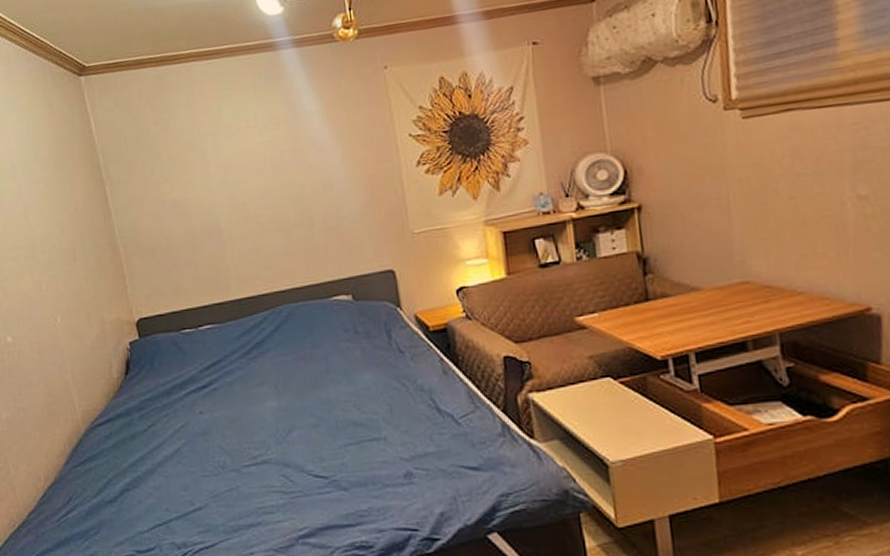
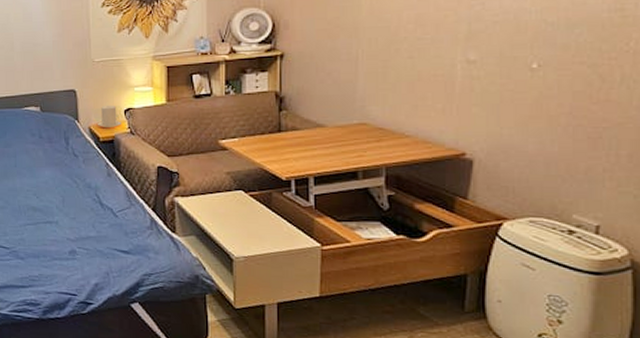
candle: none [424,284,455,315] -> present [96,105,122,129]

